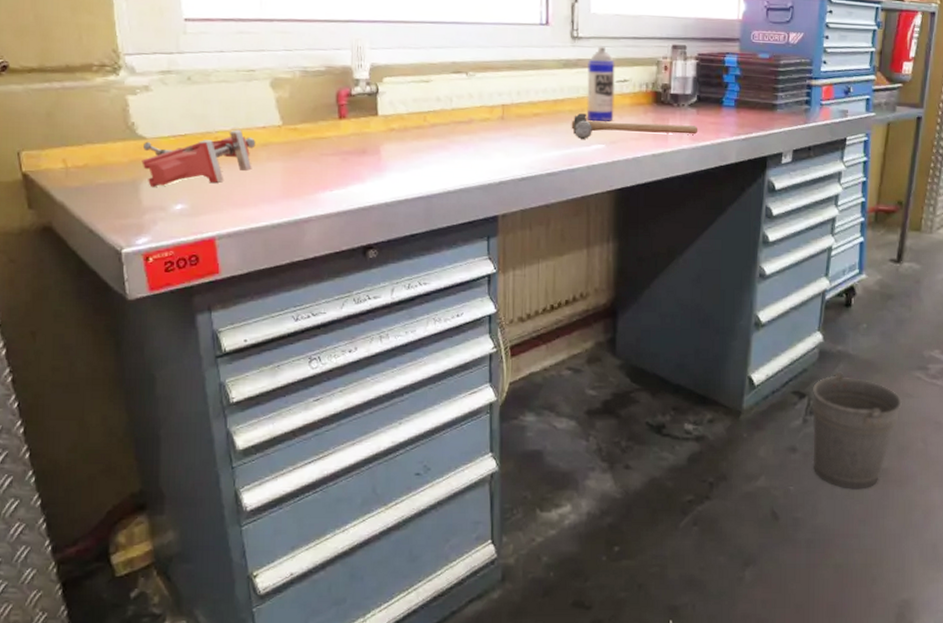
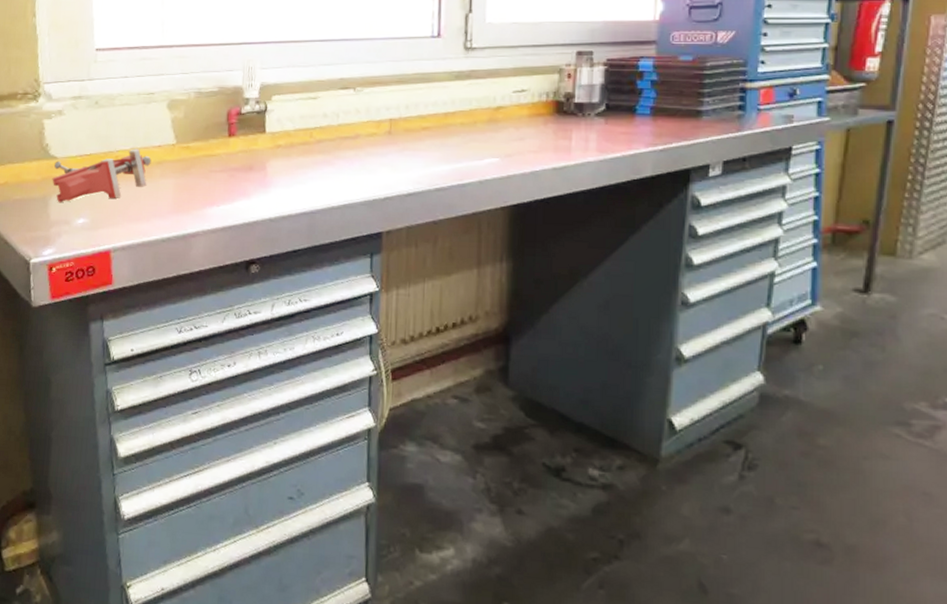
claw hammer: present [571,113,699,139] -> none [462,126,607,153]
spray can: present [586,46,615,122] -> none [479,56,512,135]
bucket: present [811,371,903,489] -> none [750,421,876,568]

